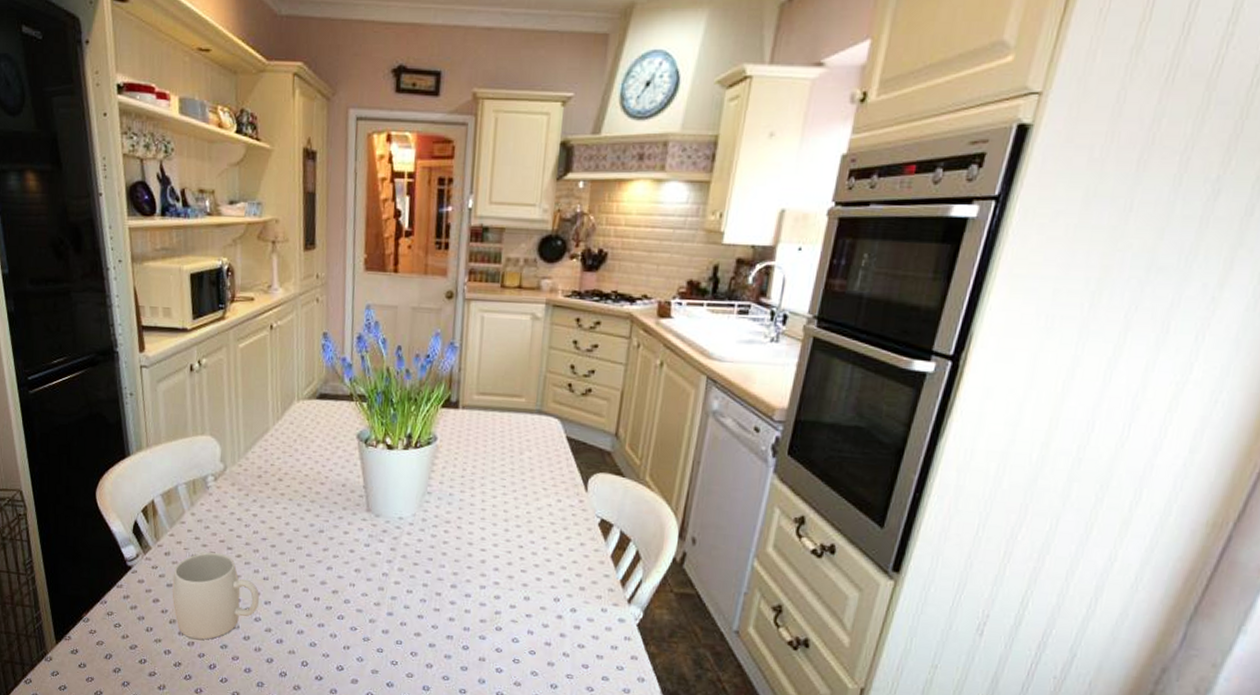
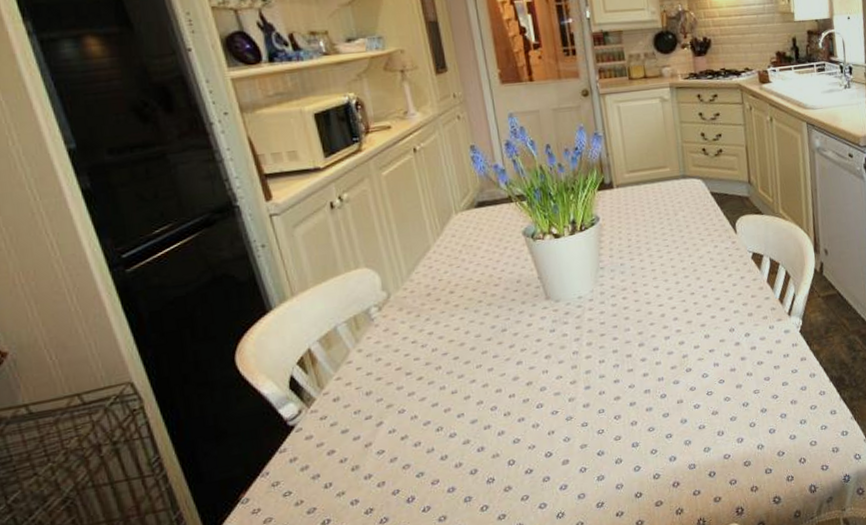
mug: present [172,552,259,640] -> none [347,381,451,479]

